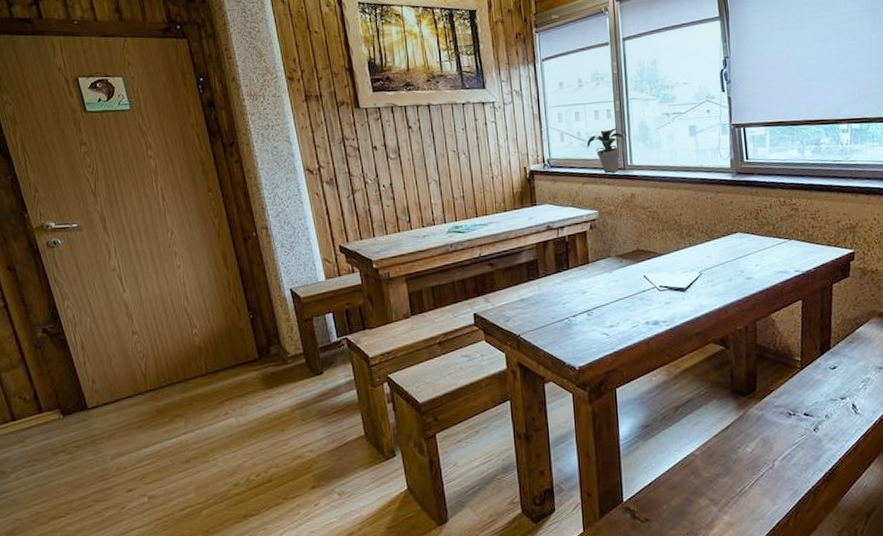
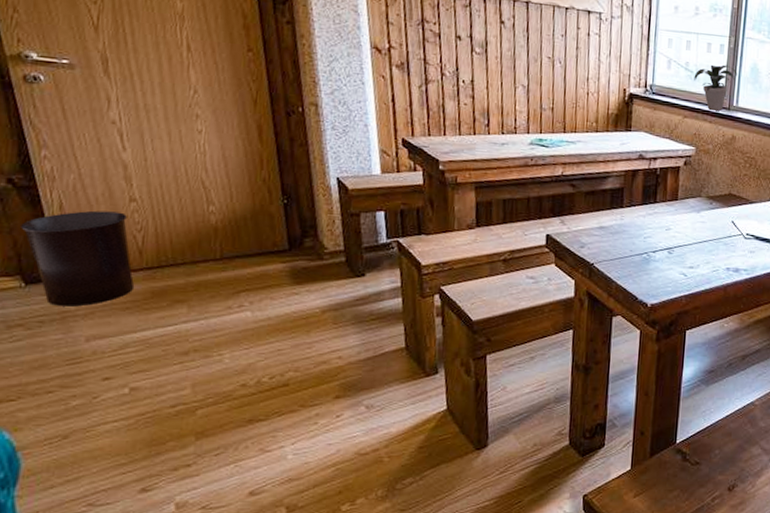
waste bin: none [55,345,143,431] -> present [20,210,135,307]

